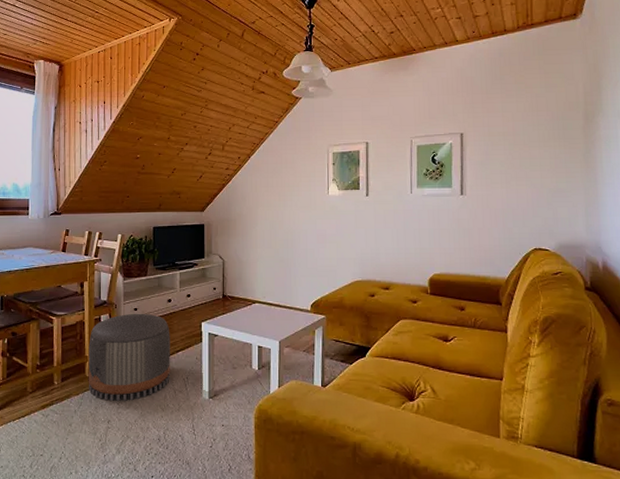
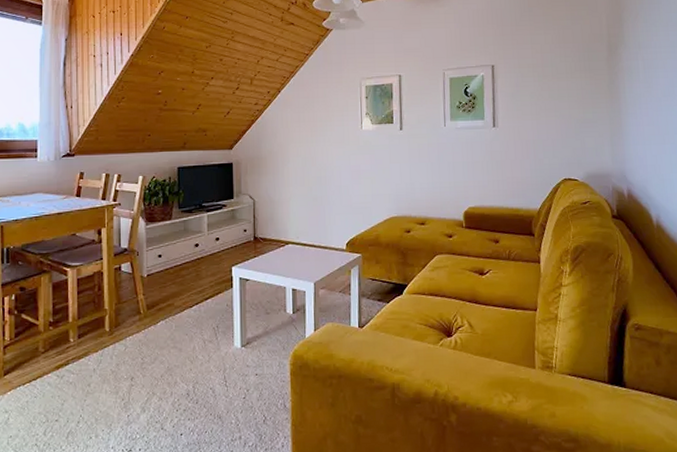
pouf: present [88,313,170,401] -> none [108,260,199,356]

